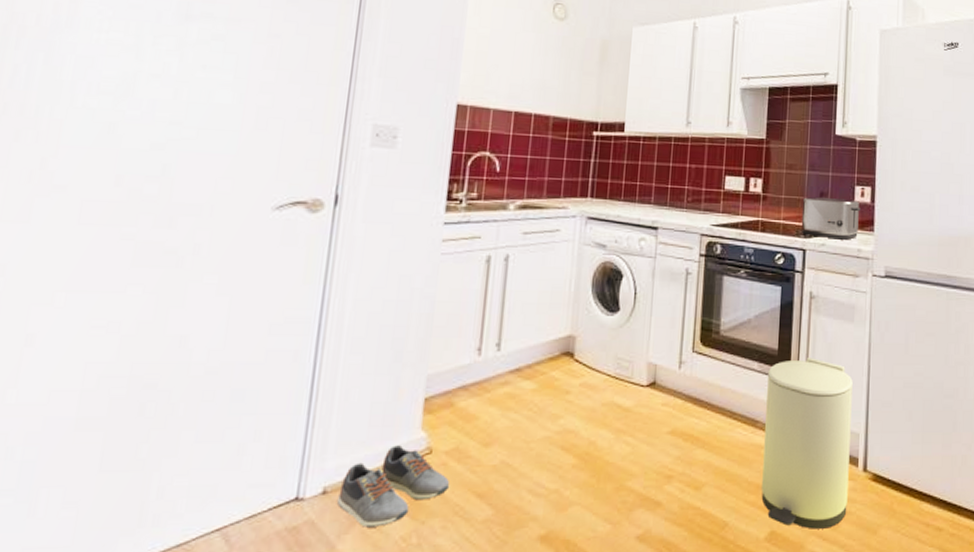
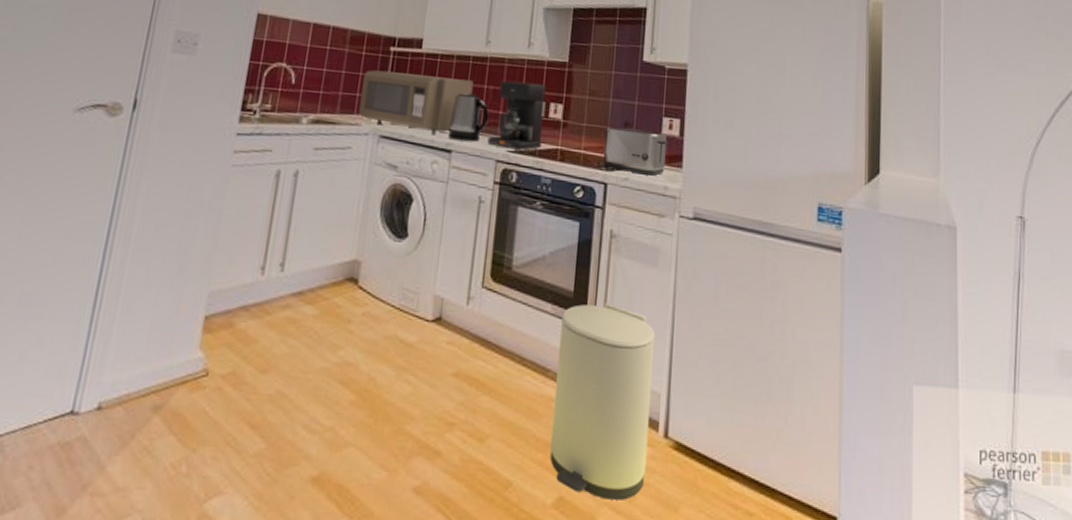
shoe: present [336,445,451,528] -> none [110,364,225,451]
microwave: none [565,155,676,214] -> present [359,70,474,136]
kettle: none [654,171,693,219] -> present [448,92,489,143]
coffee maker: none [692,158,745,224] -> present [487,80,546,151]

